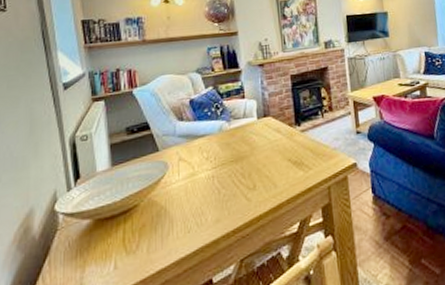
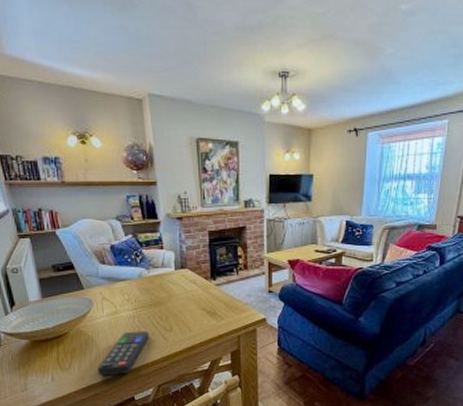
remote control: none [169,192,231,255] -> present [97,331,150,375]

